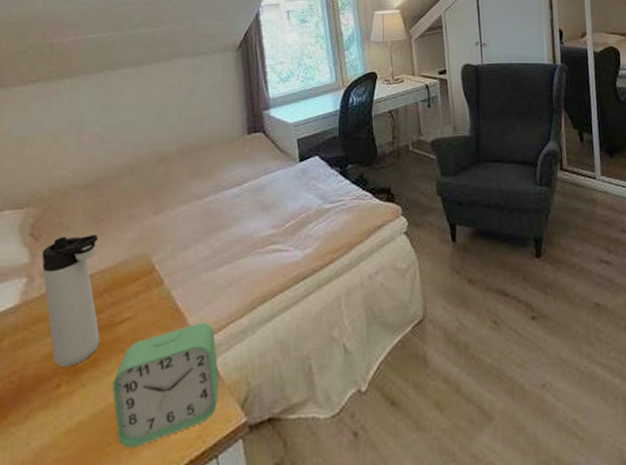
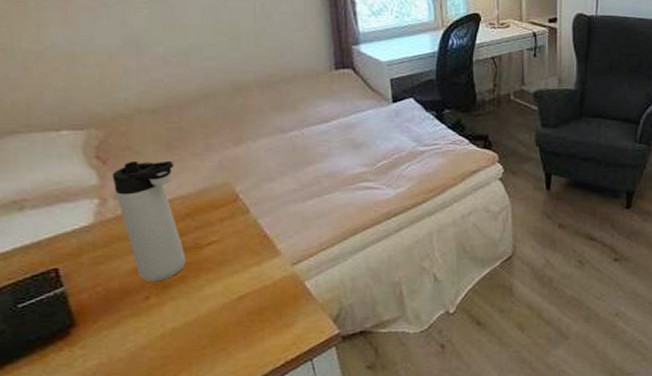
alarm clock: present [112,322,219,448] -> none [203,249,311,351]

